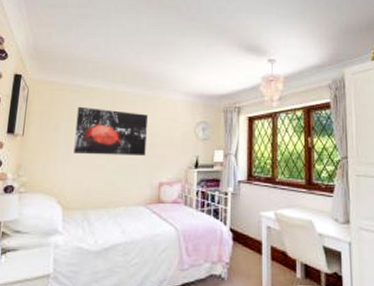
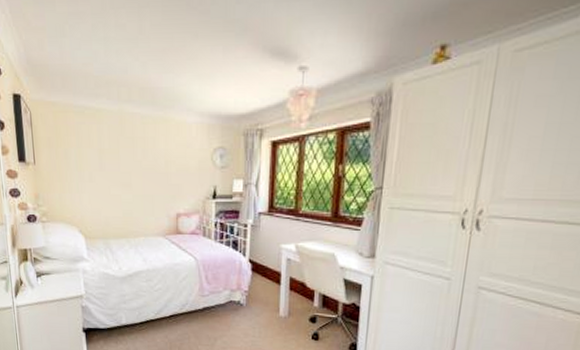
wall art: present [74,106,148,157] -> none [85,131,161,186]

